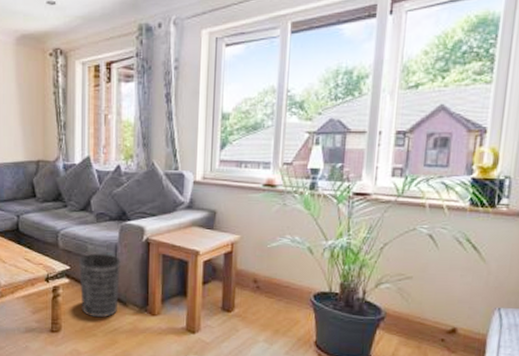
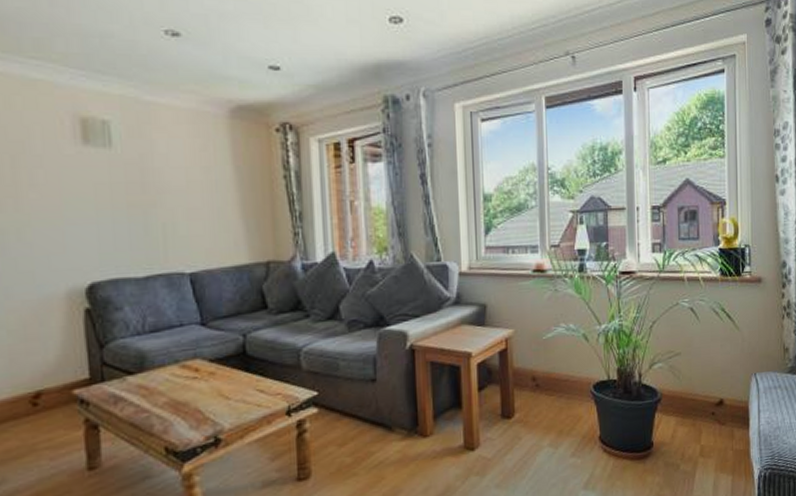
wastebasket: present [79,253,121,318] -> none [329,368,382,452]

